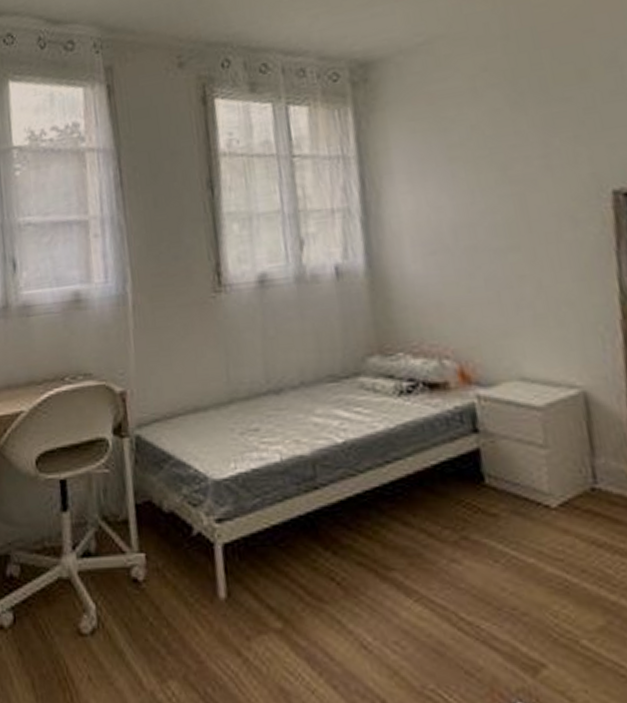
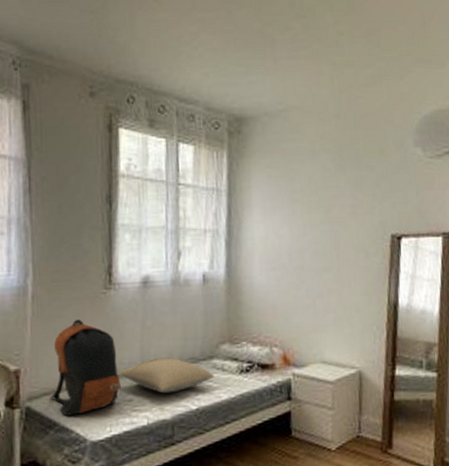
backpack: none [160,329,244,447] -> present [49,319,121,416]
pillow: none [239,374,364,422] -> present [119,357,215,394]

